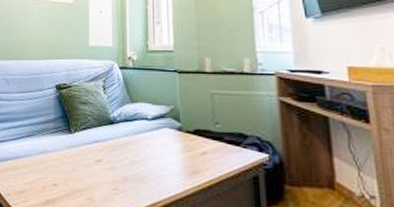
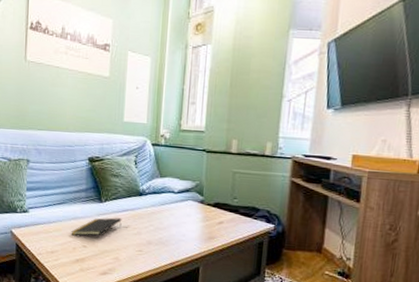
notepad: none [40,150,94,172] -> present [71,217,122,236]

